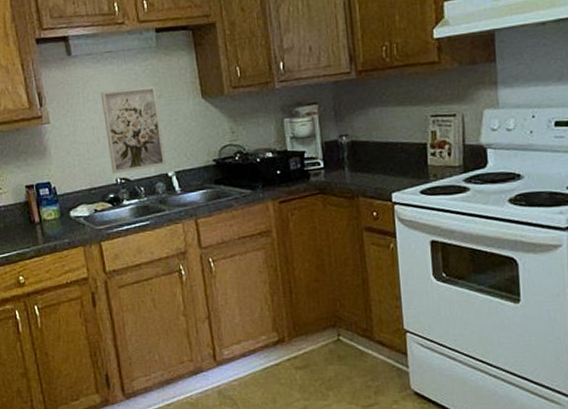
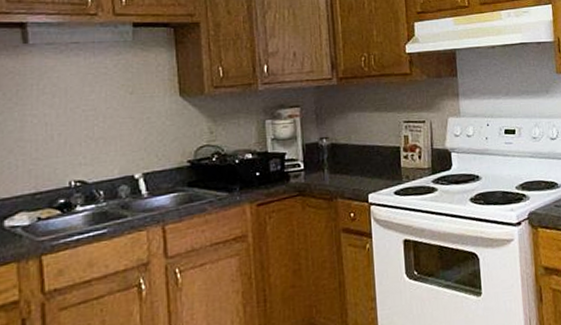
wall art: present [100,86,167,174] -> none [60,81,134,176]

